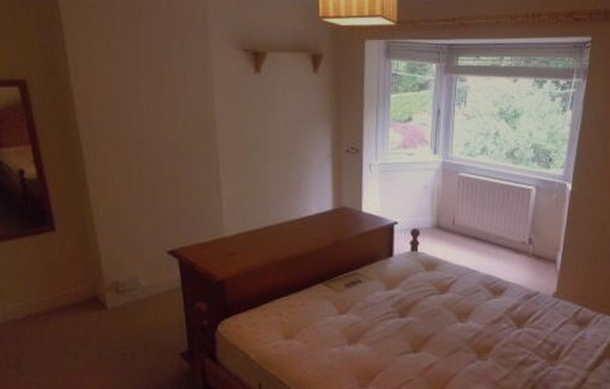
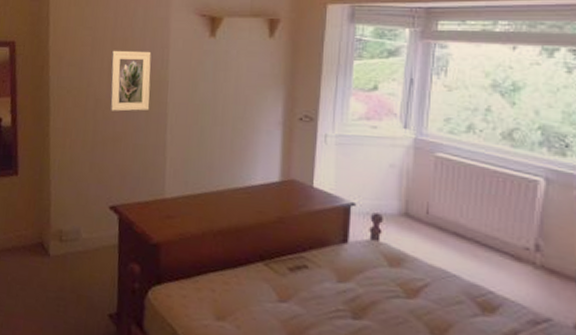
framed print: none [148,88,199,154] -> present [110,50,152,112]

